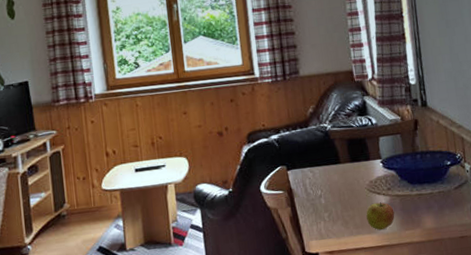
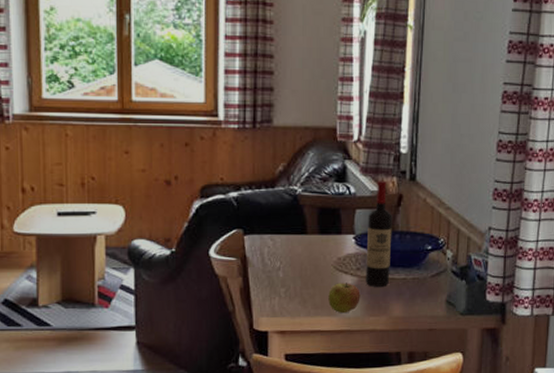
wine bottle: none [390,109,418,204] -> present [366,180,392,287]

